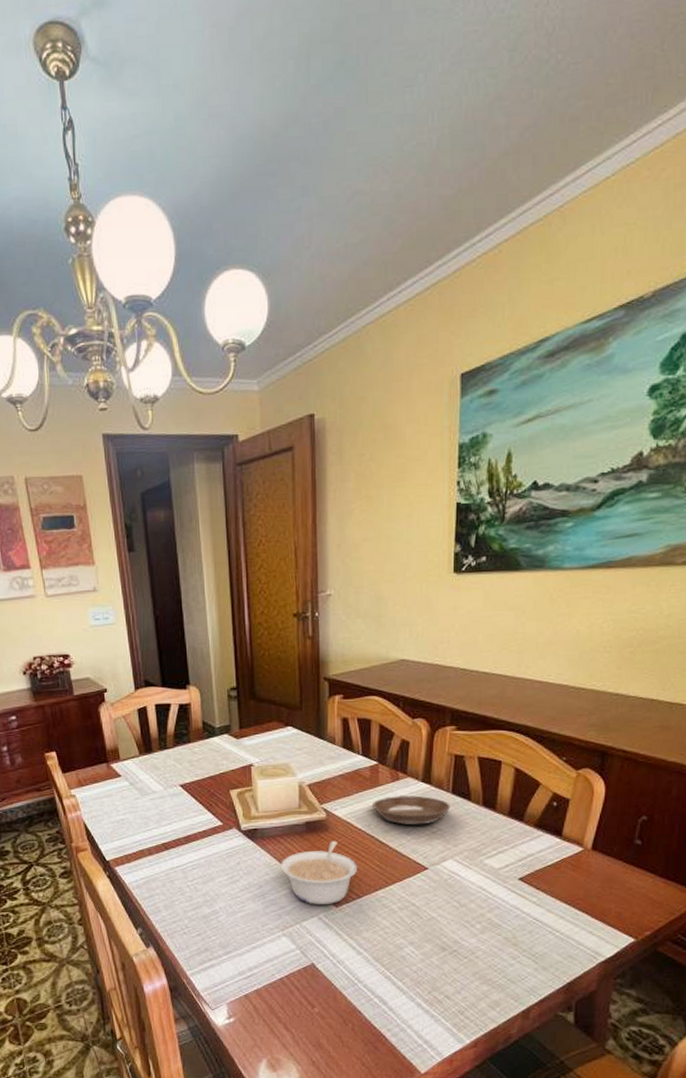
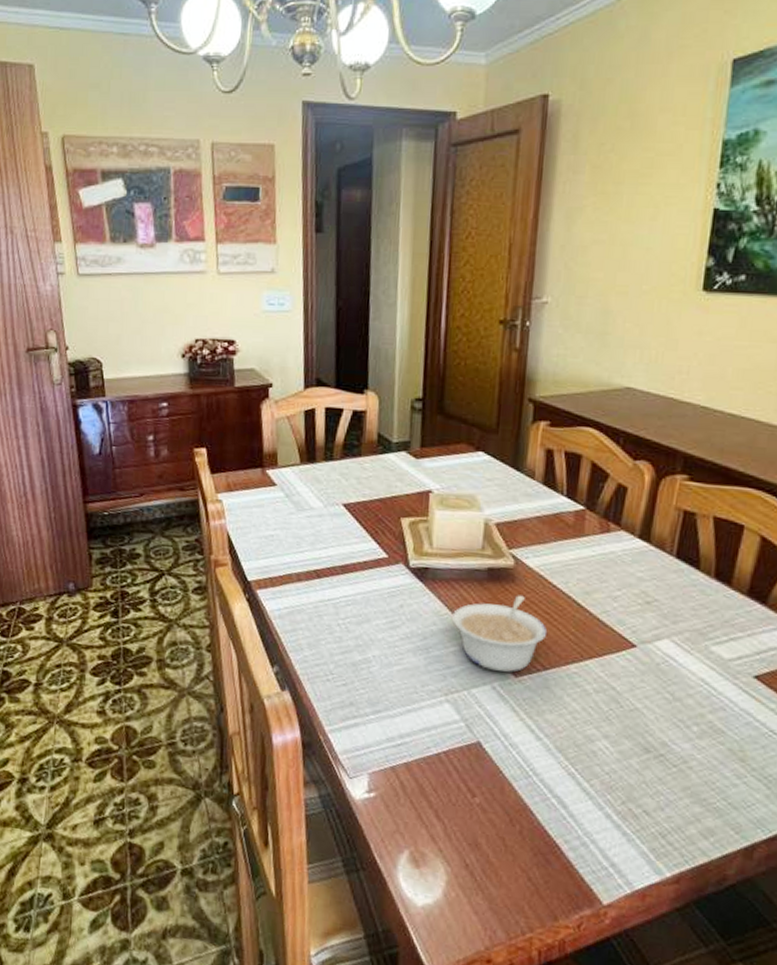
saucer: present [373,794,450,825] -> none [573,550,673,591]

